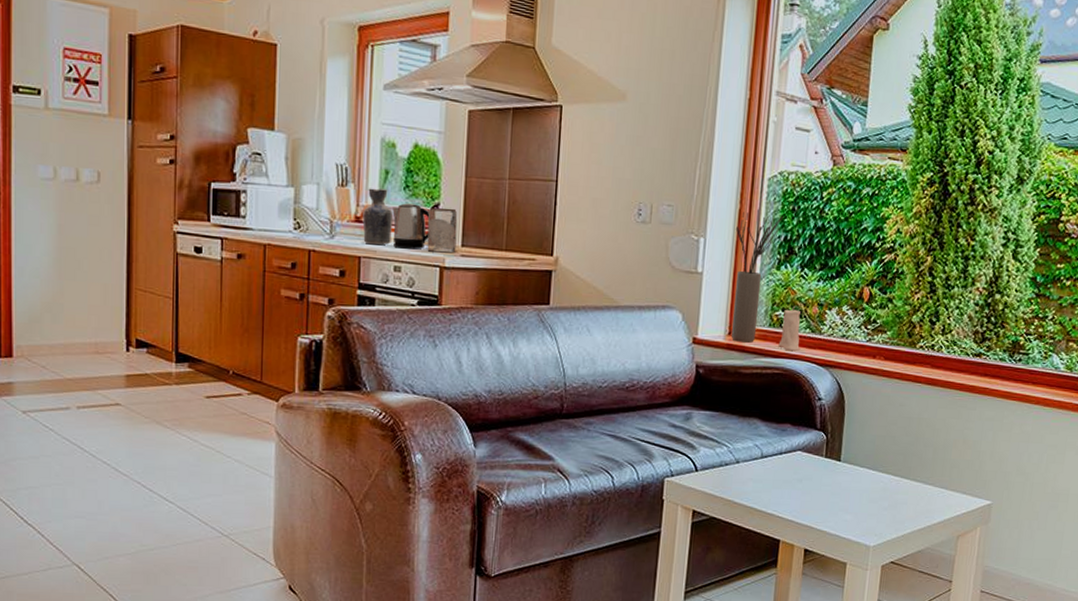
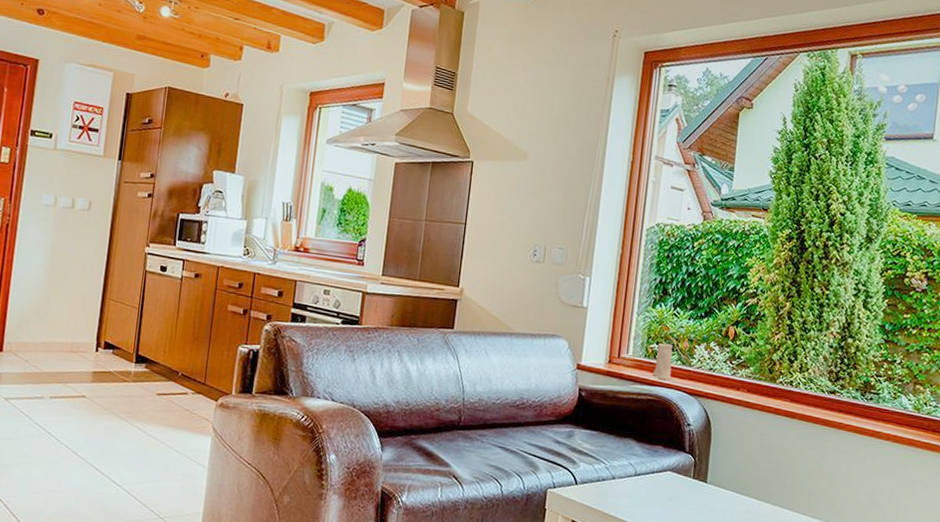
ceramic jug: present [362,188,394,245] -> none [300,223,327,272]
kettle: present [392,203,429,249] -> none [325,237,357,276]
jar: present [427,208,458,253] -> none [353,242,381,281]
vase: present [731,209,783,344] -> none [610,255,659,372]

